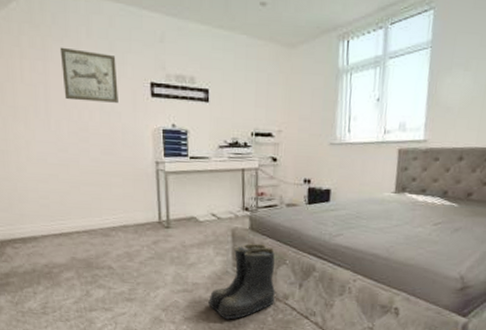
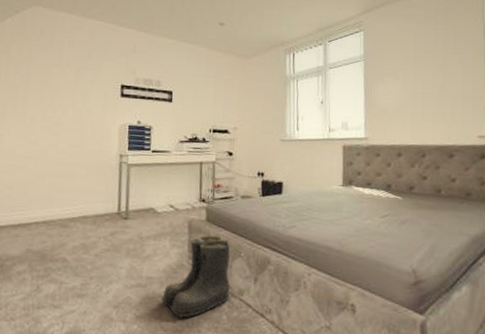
wall art: present [59,47,118,103] -> none [42,54,92,102]

